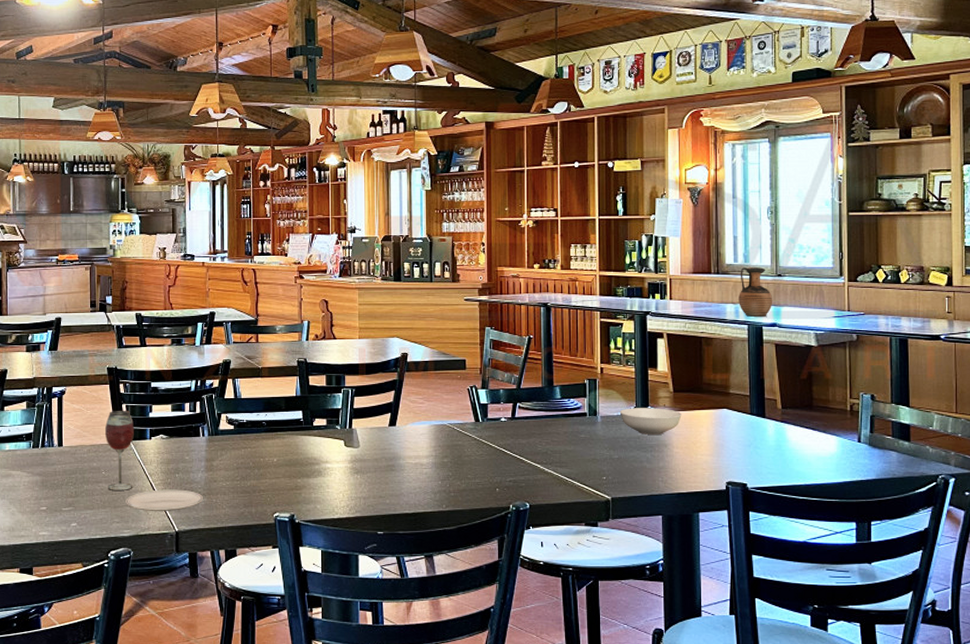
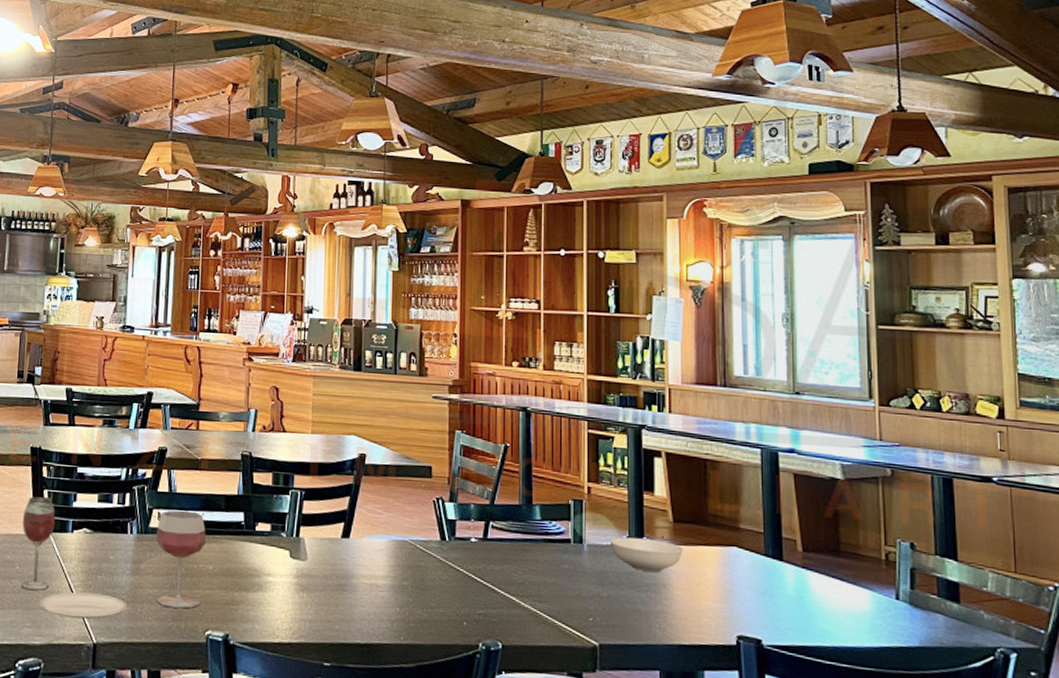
wineglass: none [225,413,270,496] -> present [155,510,206,609]
ceramic jug: present [739,267,773,317] -> none [750,381,791,440]

